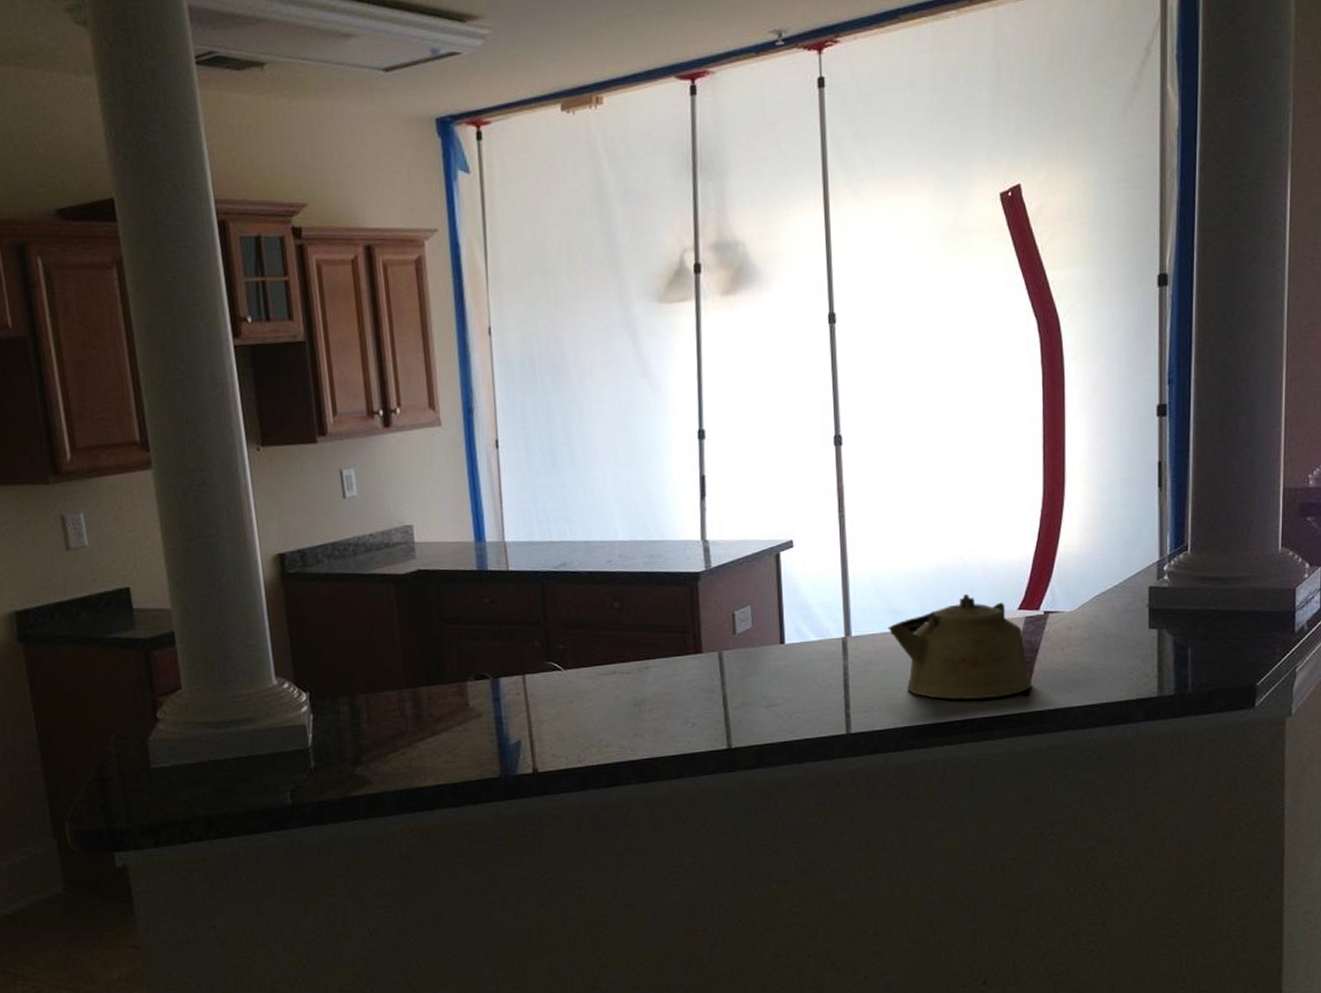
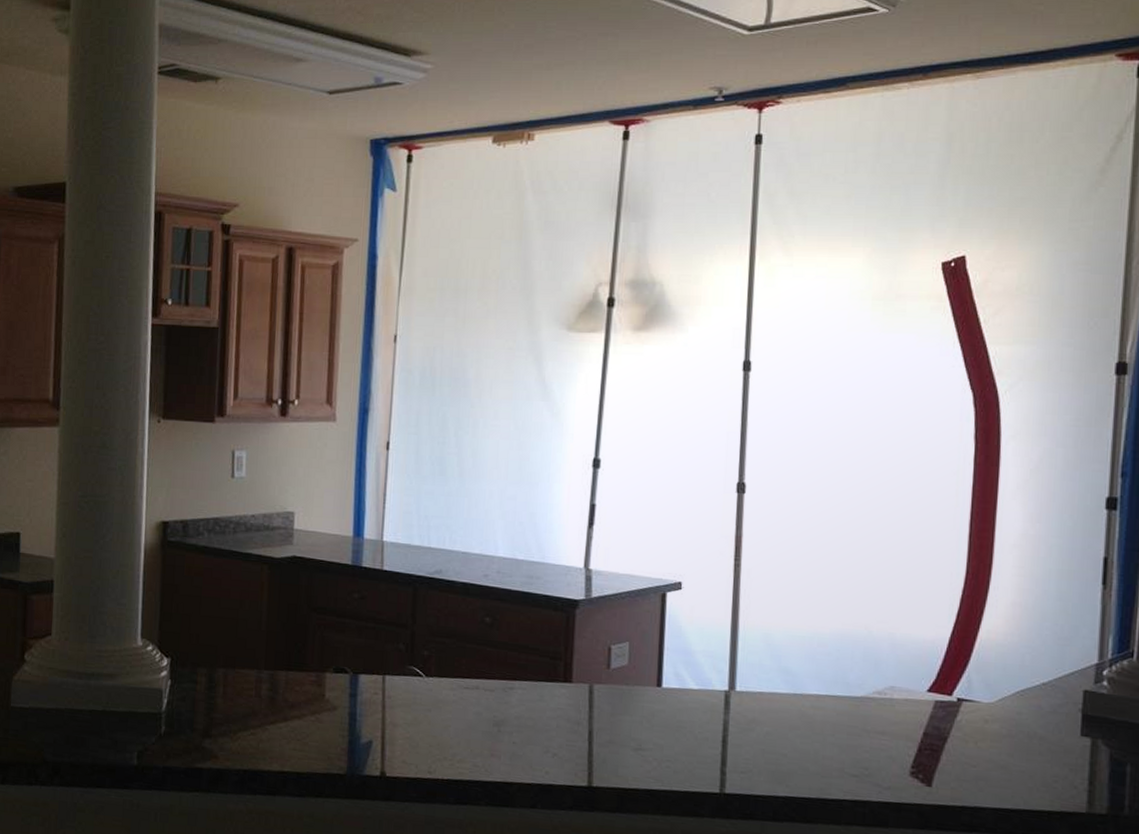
kettle: present [888,593,1032,700] -> none [777,665,937,783]

